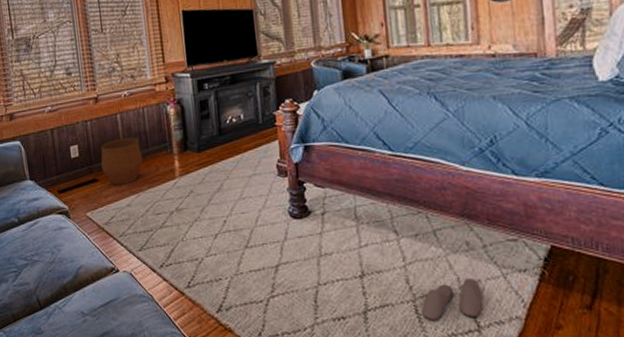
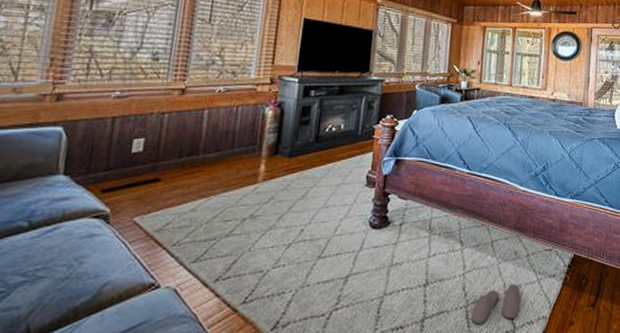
basket: present [100,137,143,185] -> none [169,135,225,187]

